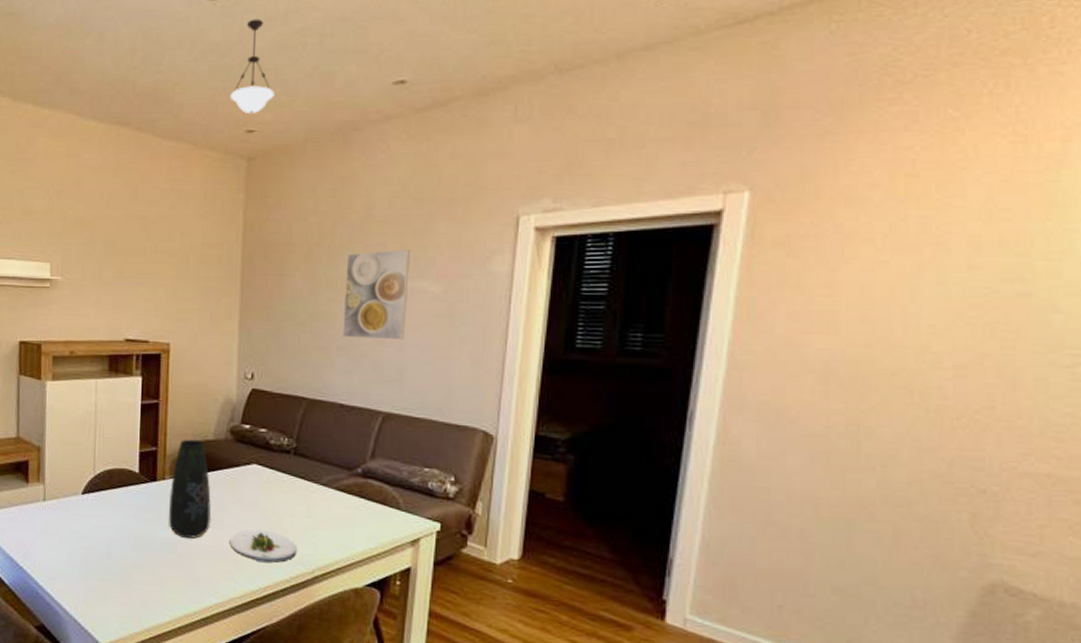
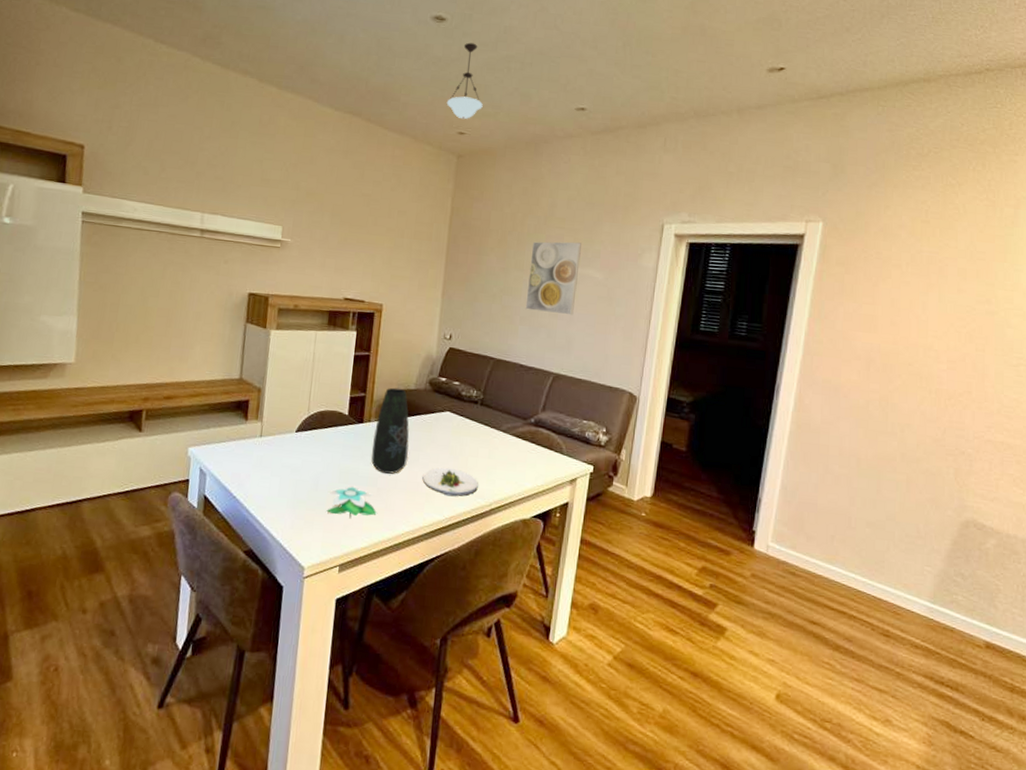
flower: none [122,553,181,590] -> present [326,486,378,519]

